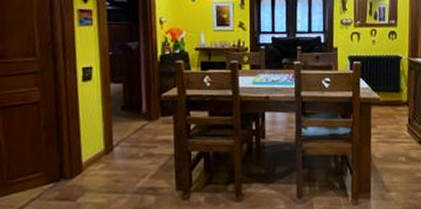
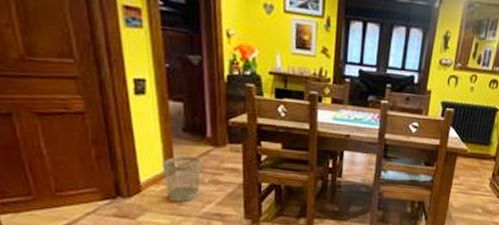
wastebasket: none [102,132,137,180] -> present [162,155,202,203]

